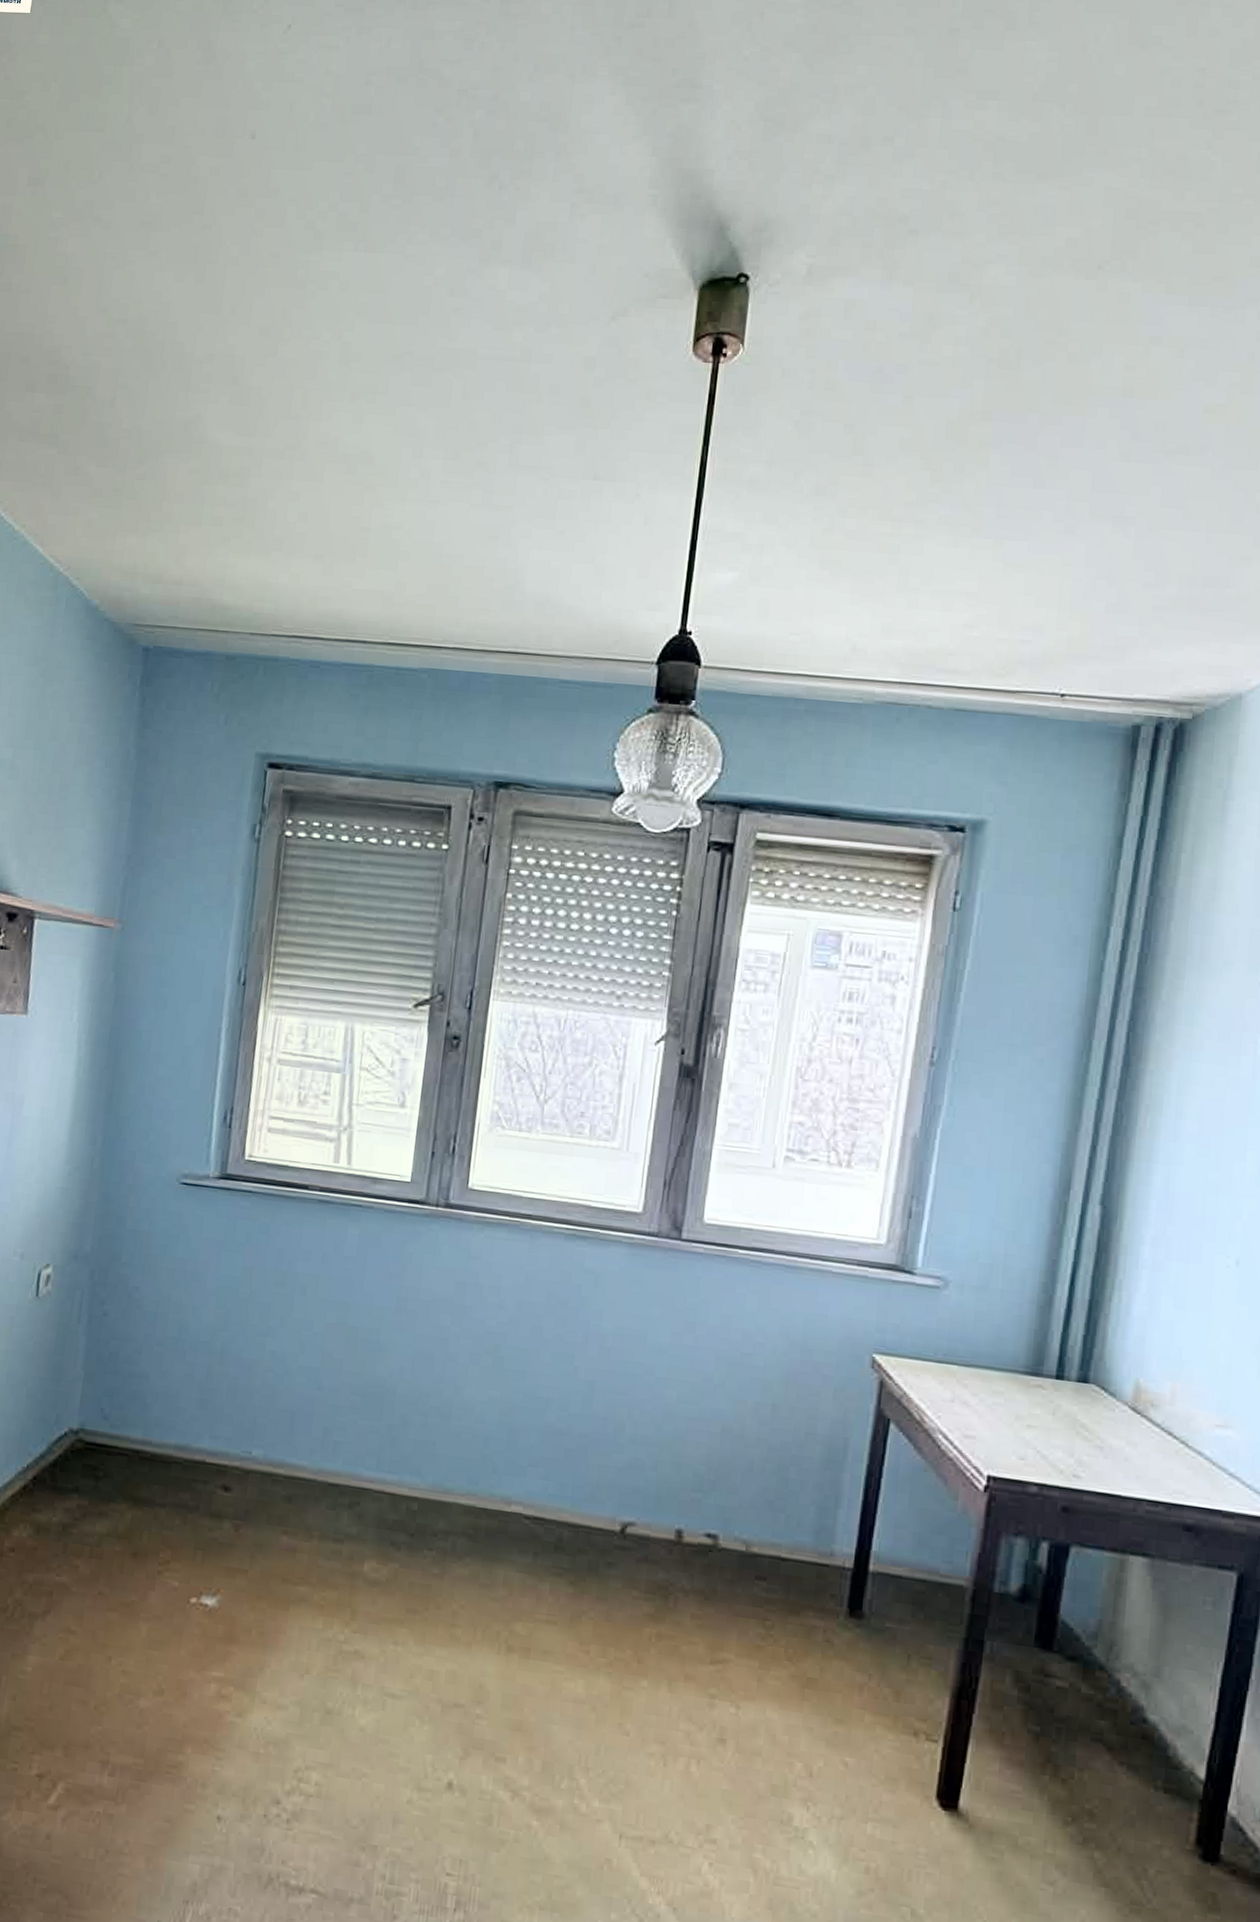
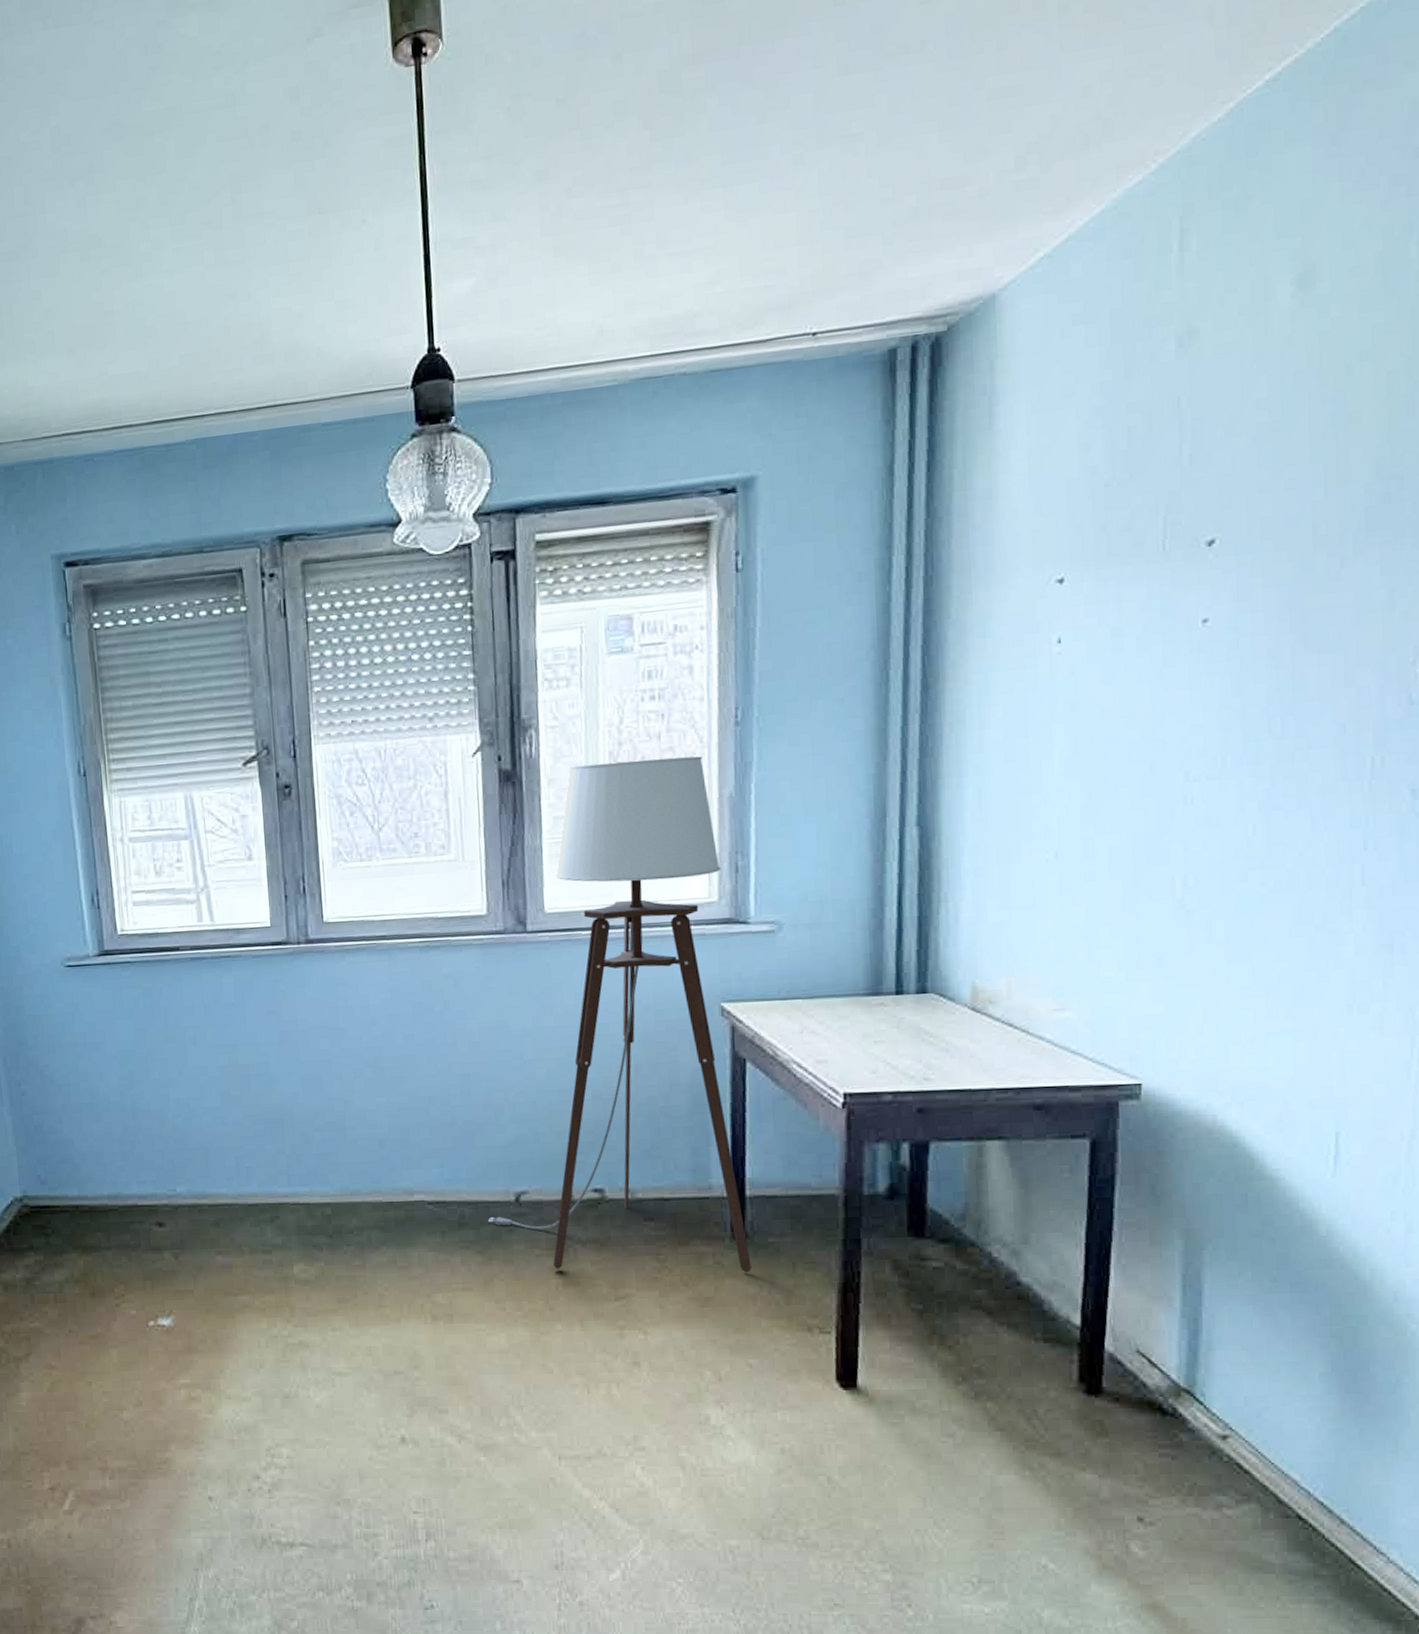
floor lamp: none [588,1074,894,1658] -> present [489,756,751,1273]

